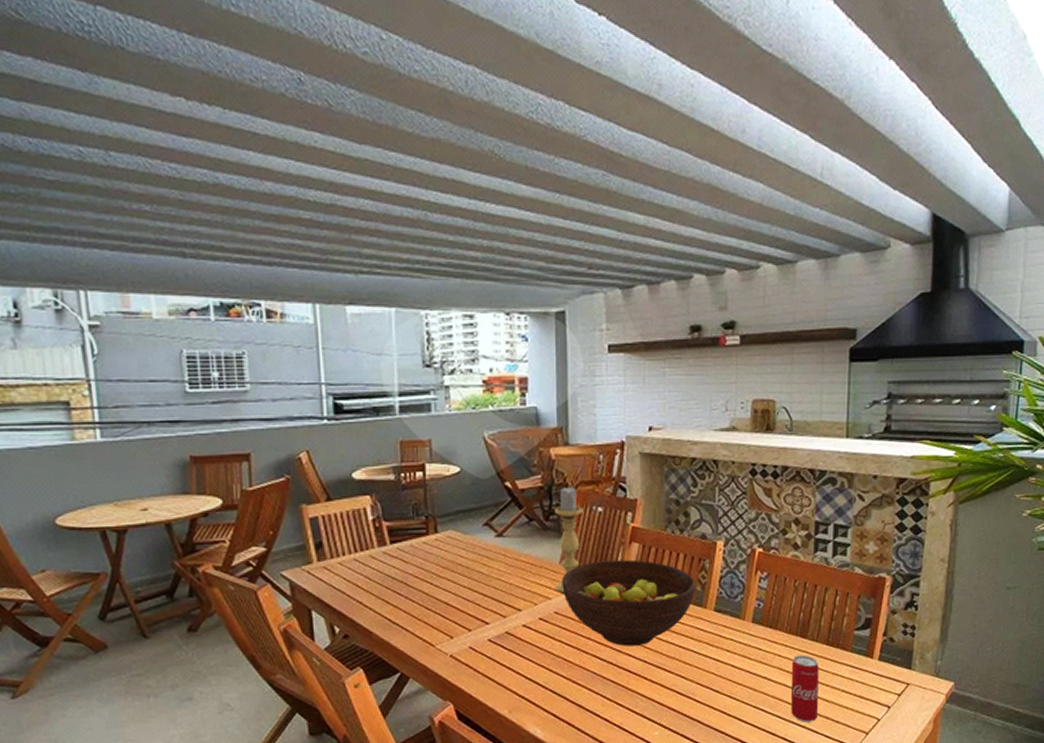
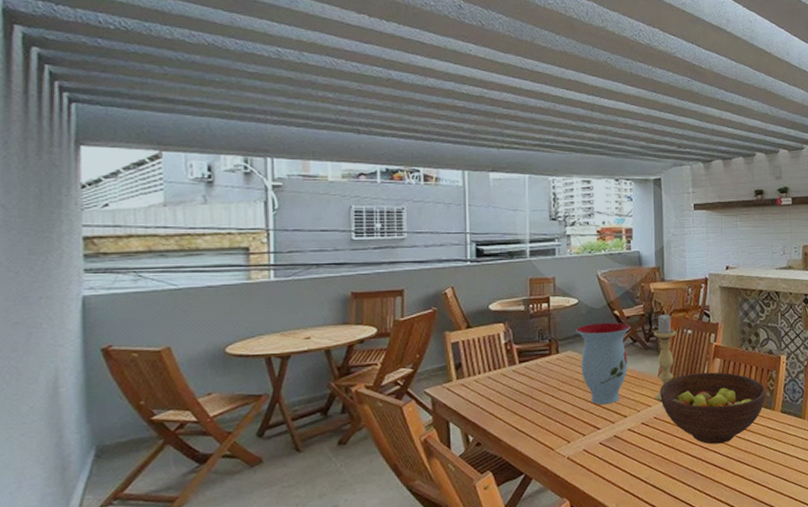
vase: none [457,496,527,596] -> present [575,322,631,405]

